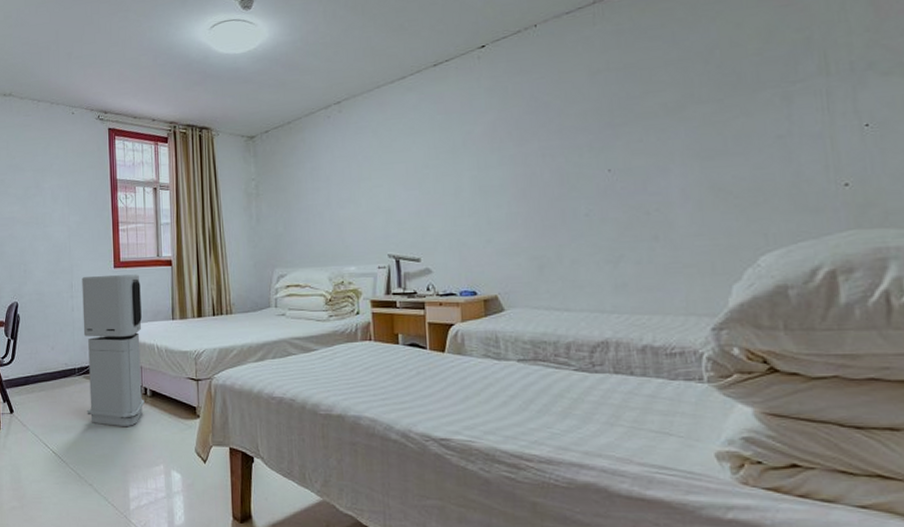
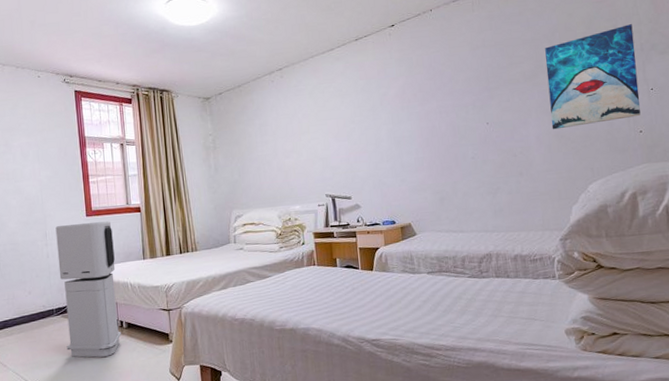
wall art: none [698,34,847,180] -> present [545,24,641,130]

